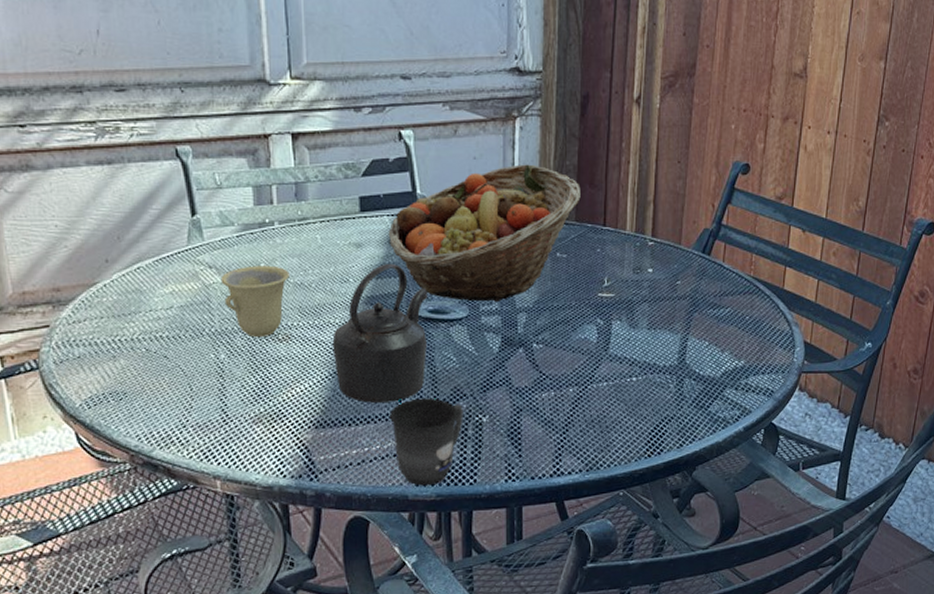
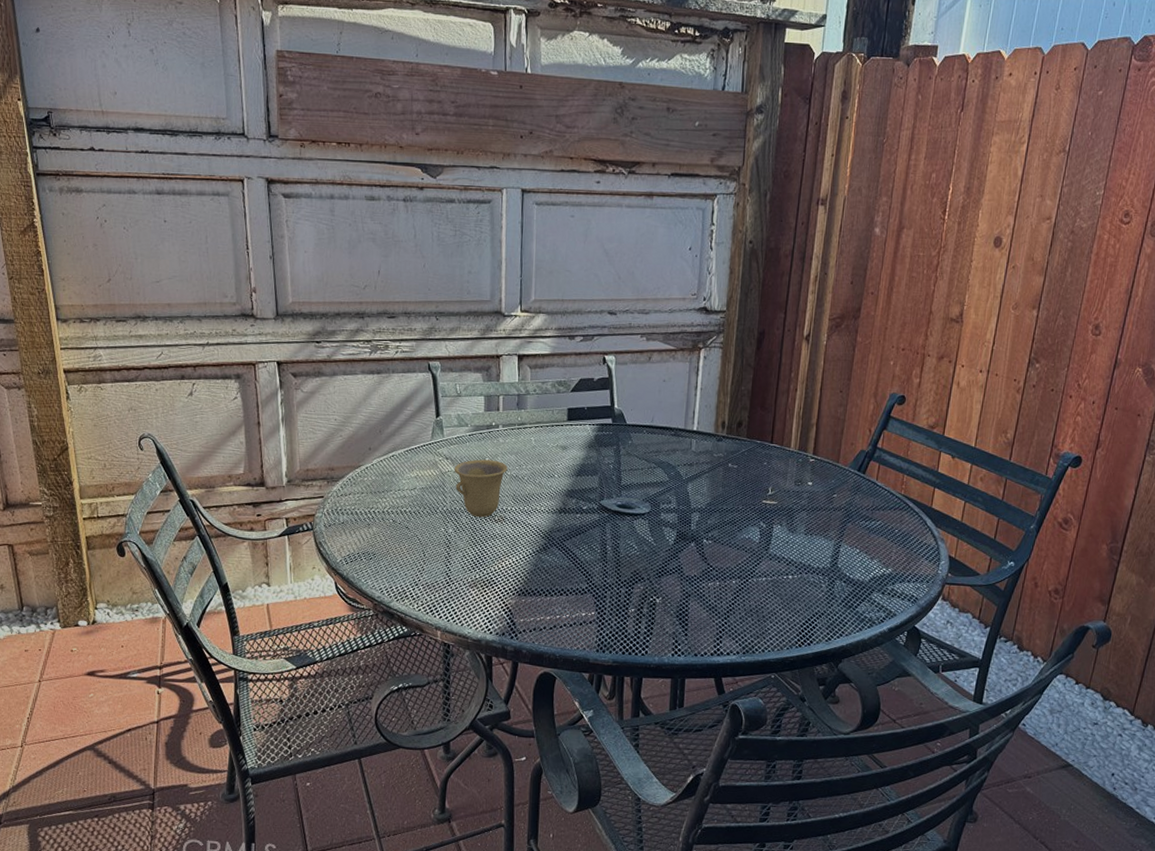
kettle: present [332,264,428,403] -> none [537,464,618,579]
fruit basket: present [388,164,581,302] -> none [588,387,753,502]
mug: present [390,398,463,486] -> none [579,578,640,653]

